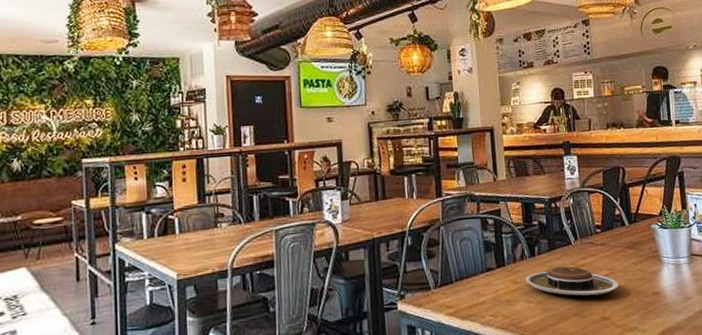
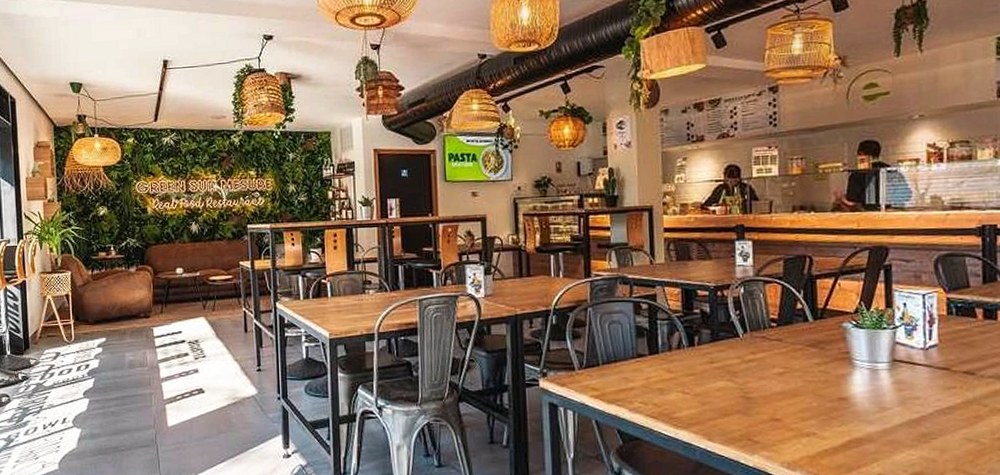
plate: present [525,266,619,296] -> none [681,359,795,394]

